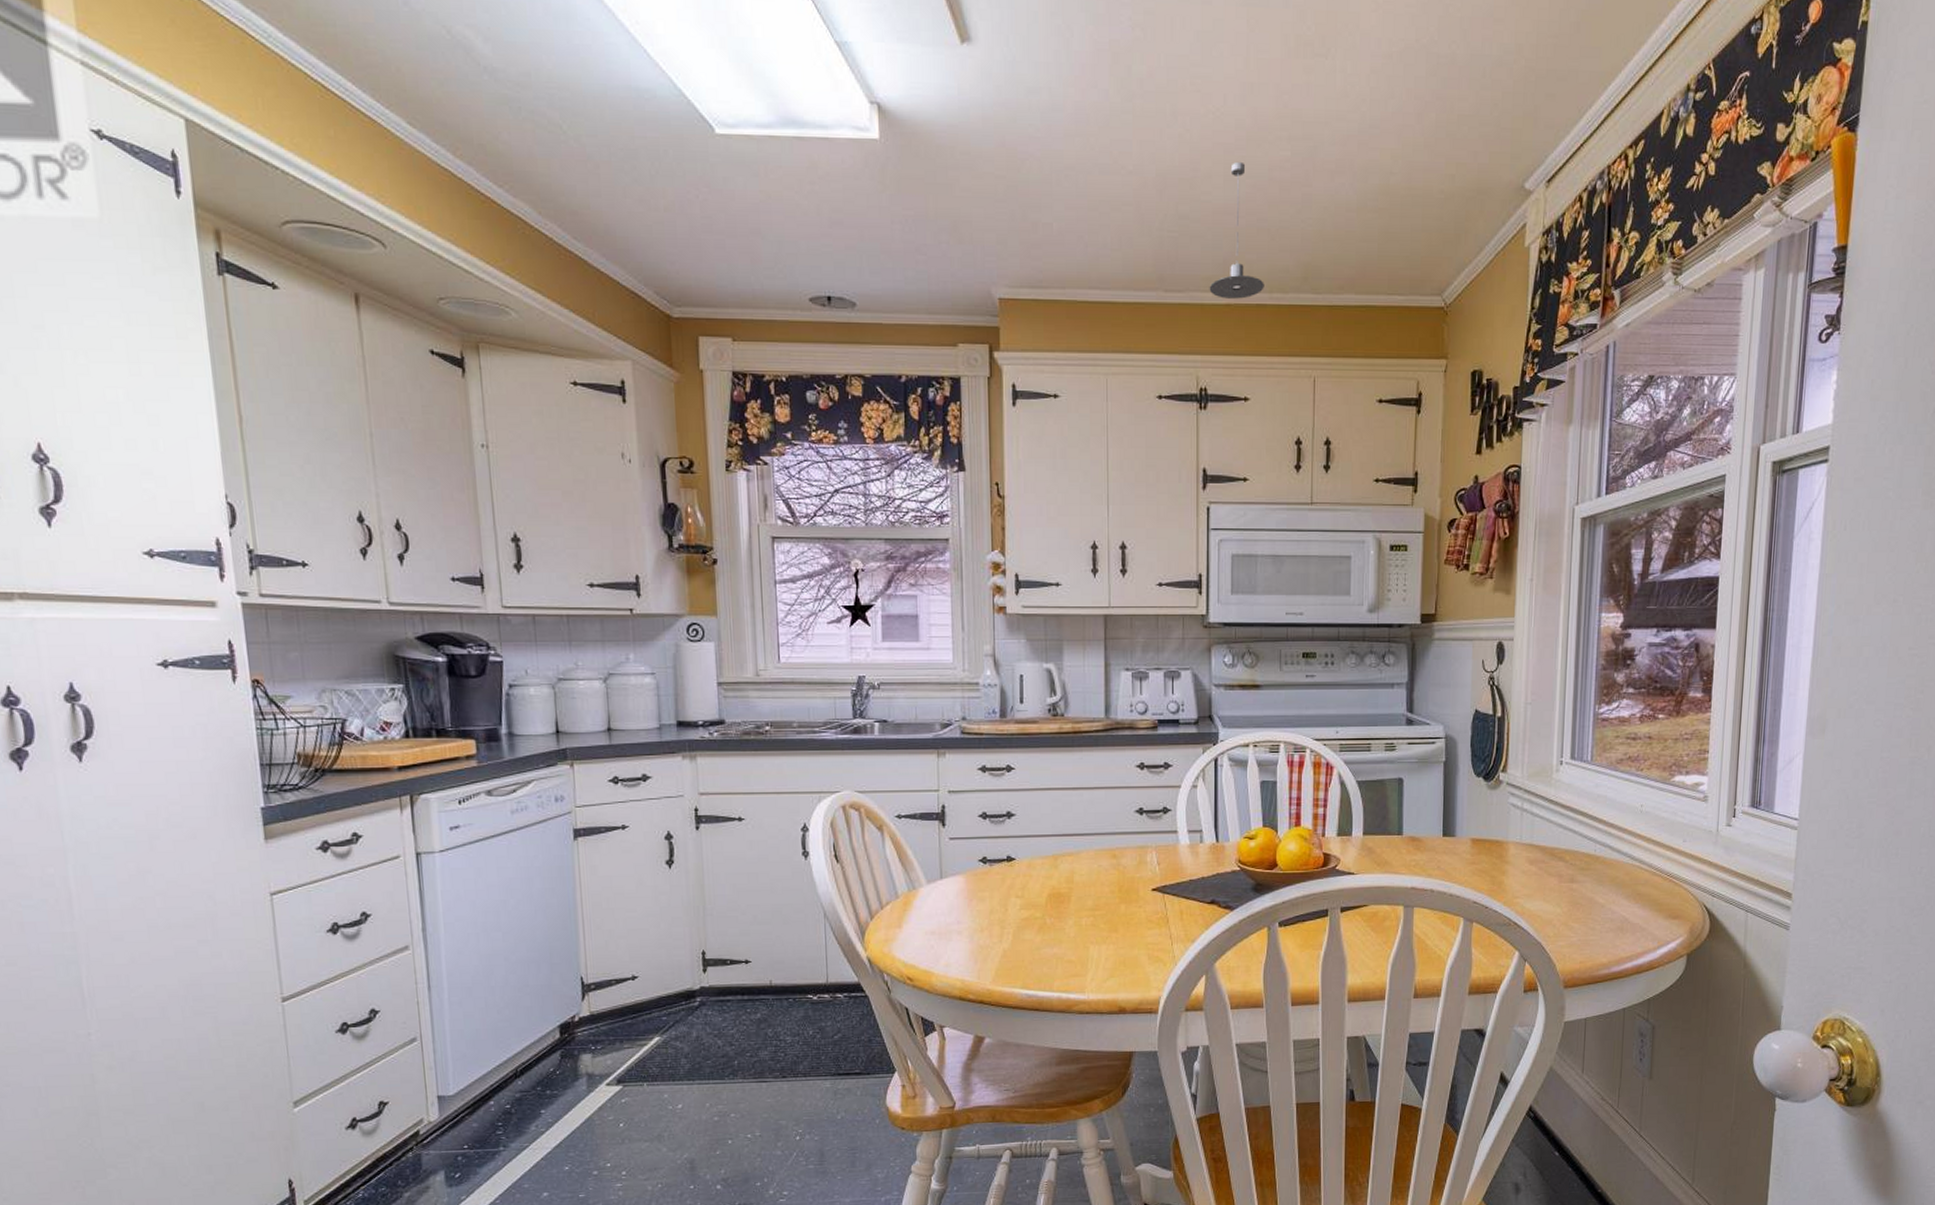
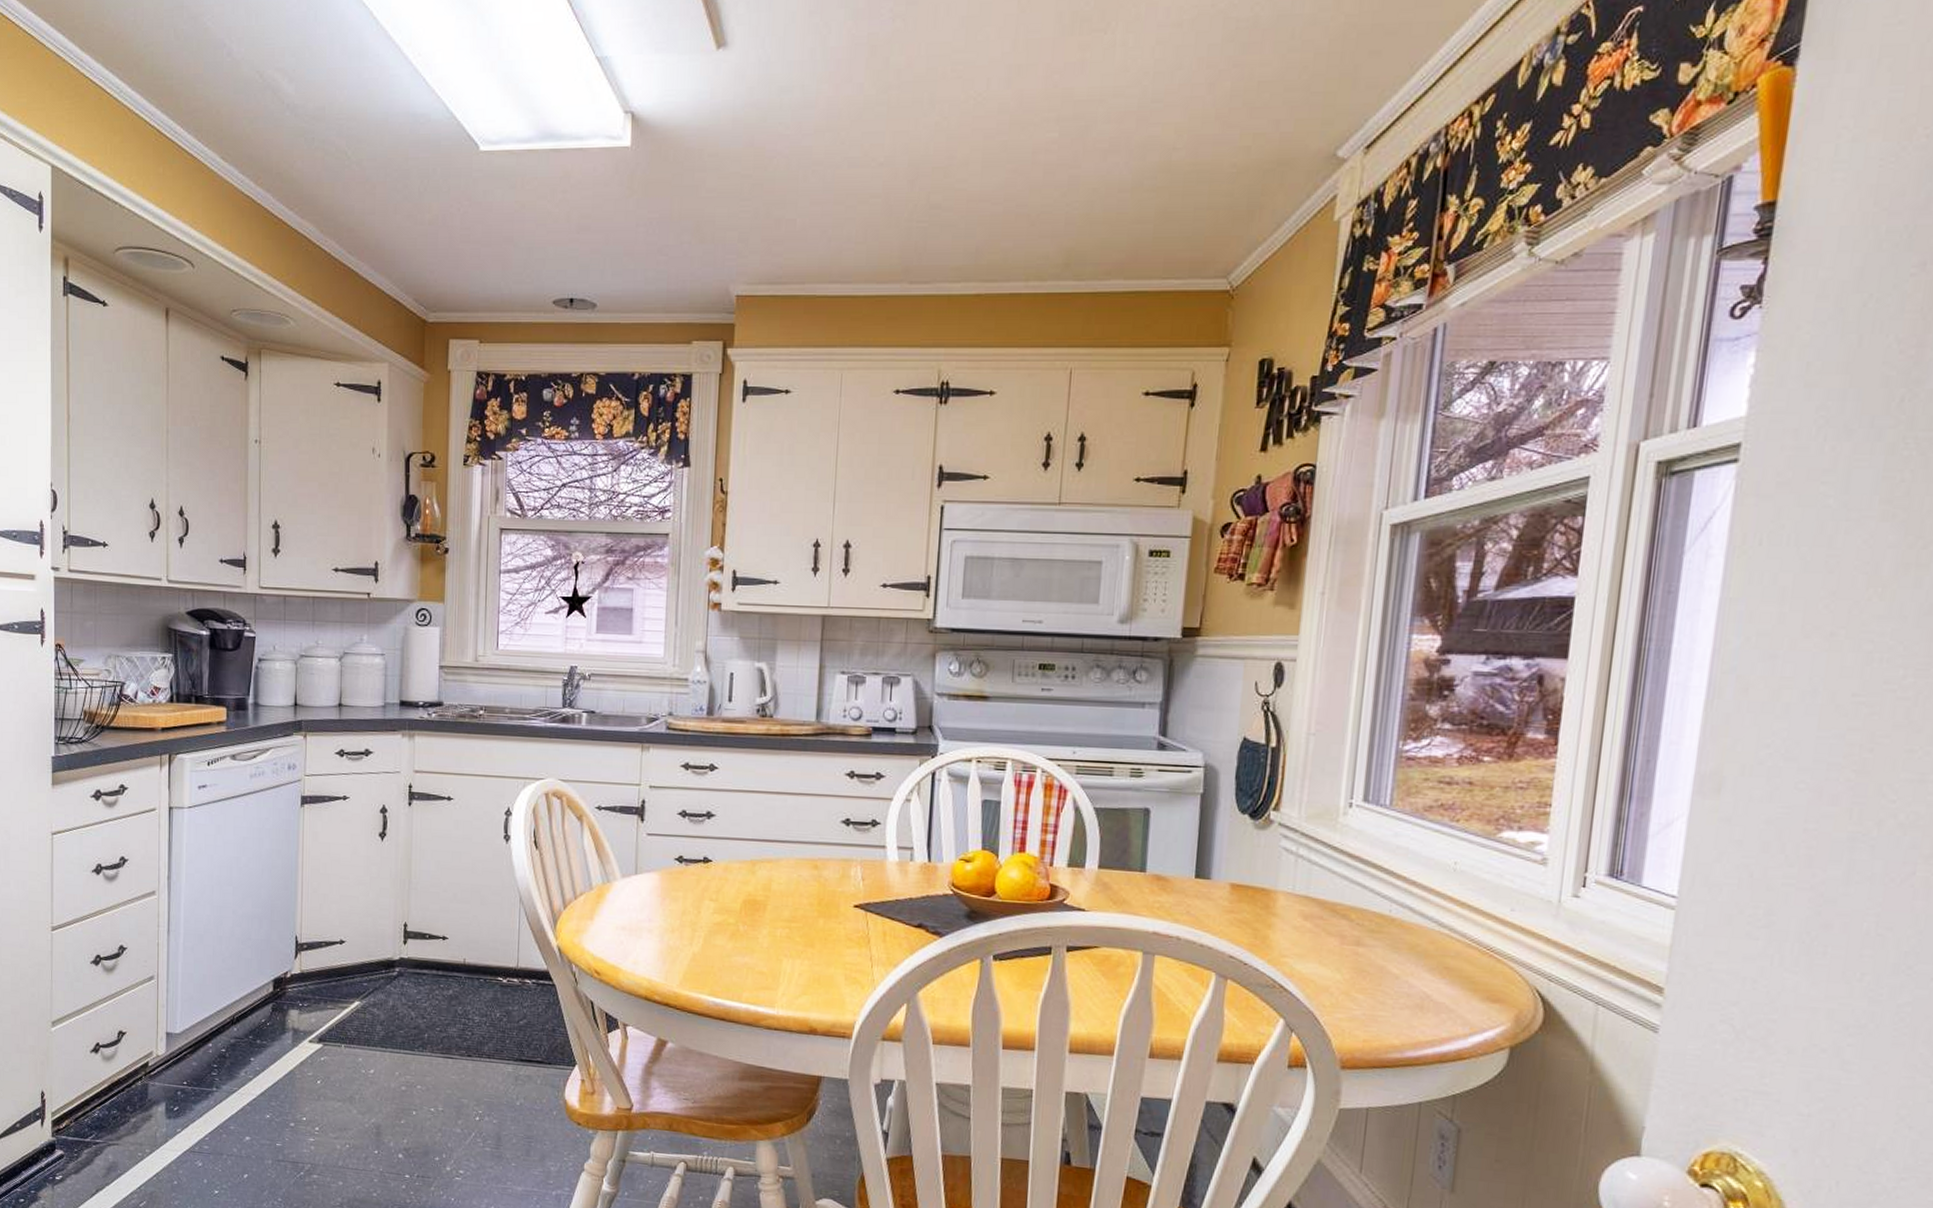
pendant light: present [1209,161,1264,299] -> none [958,146,1020,289]

